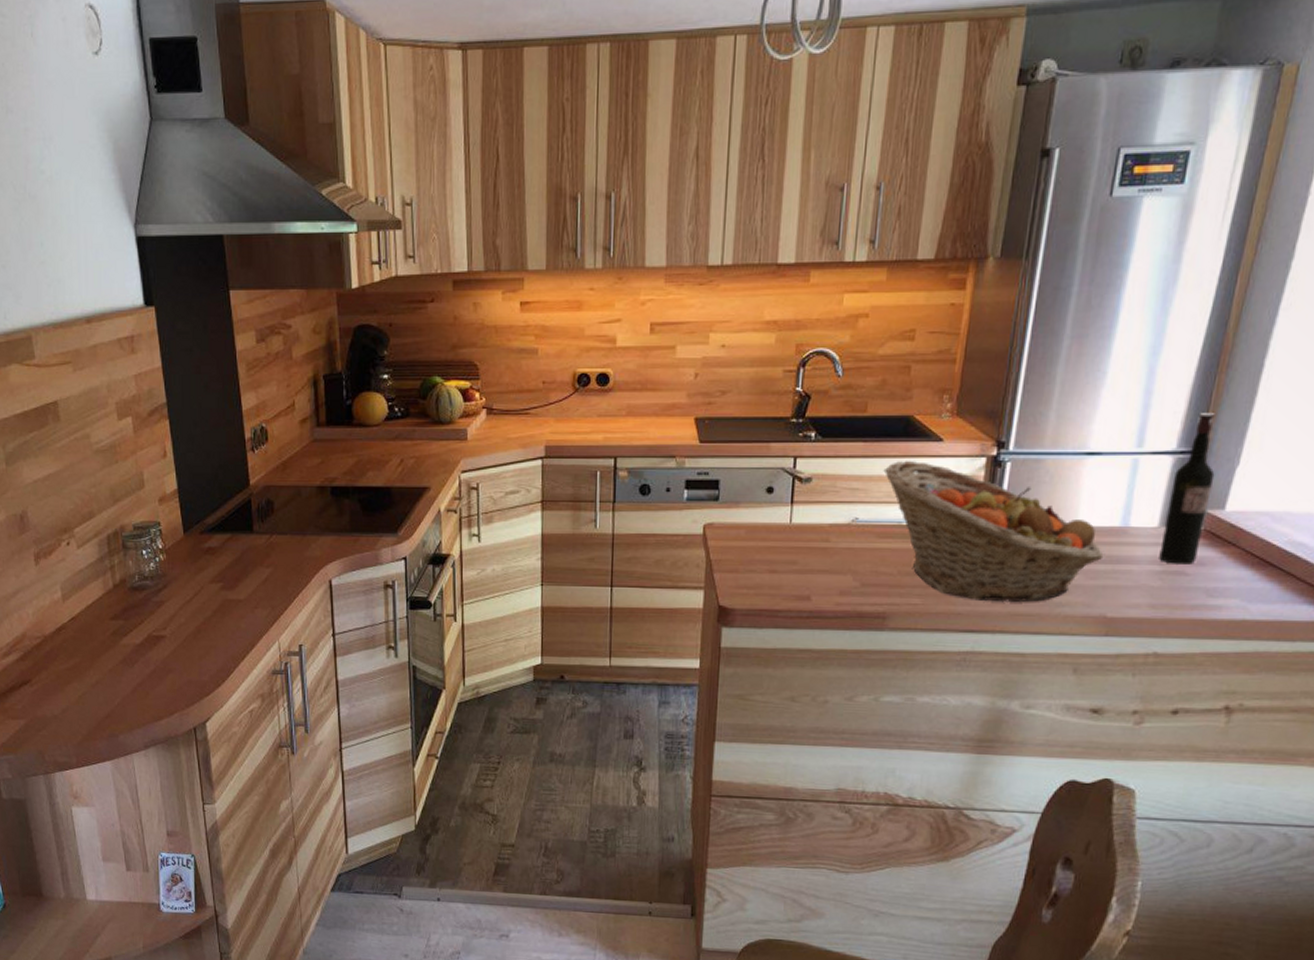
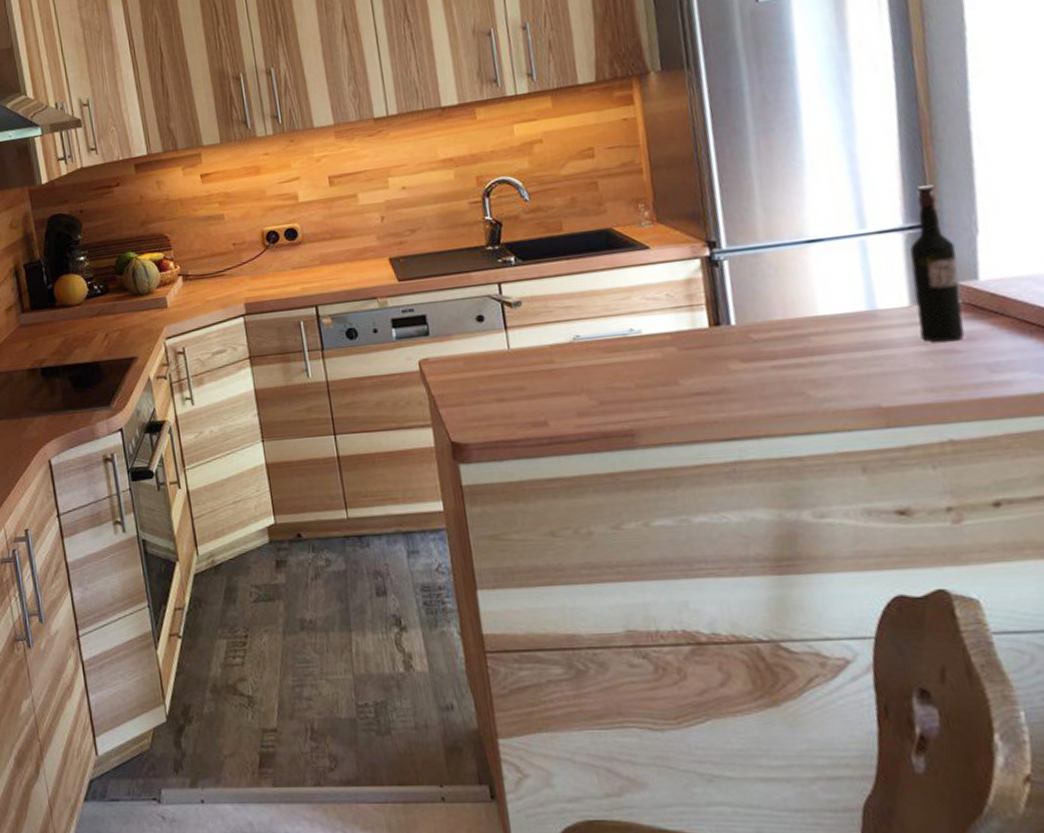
fruit basket: present [883,460,1104,602] -> none [594,271,859,406]

